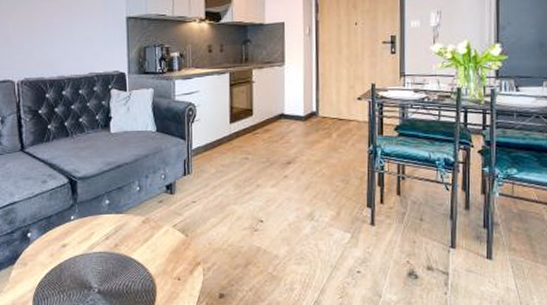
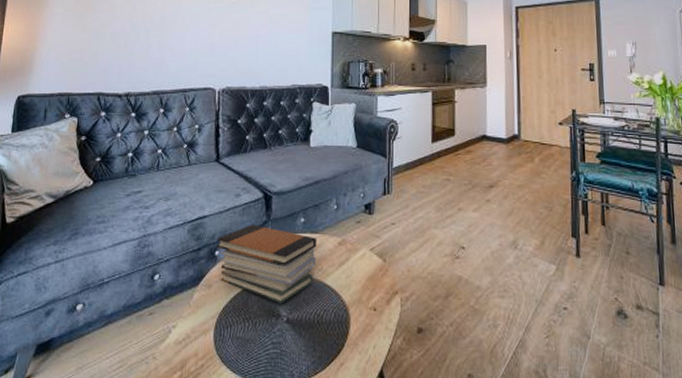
book stack: none [27,208,122,277] -> present [216,225,316,303]

